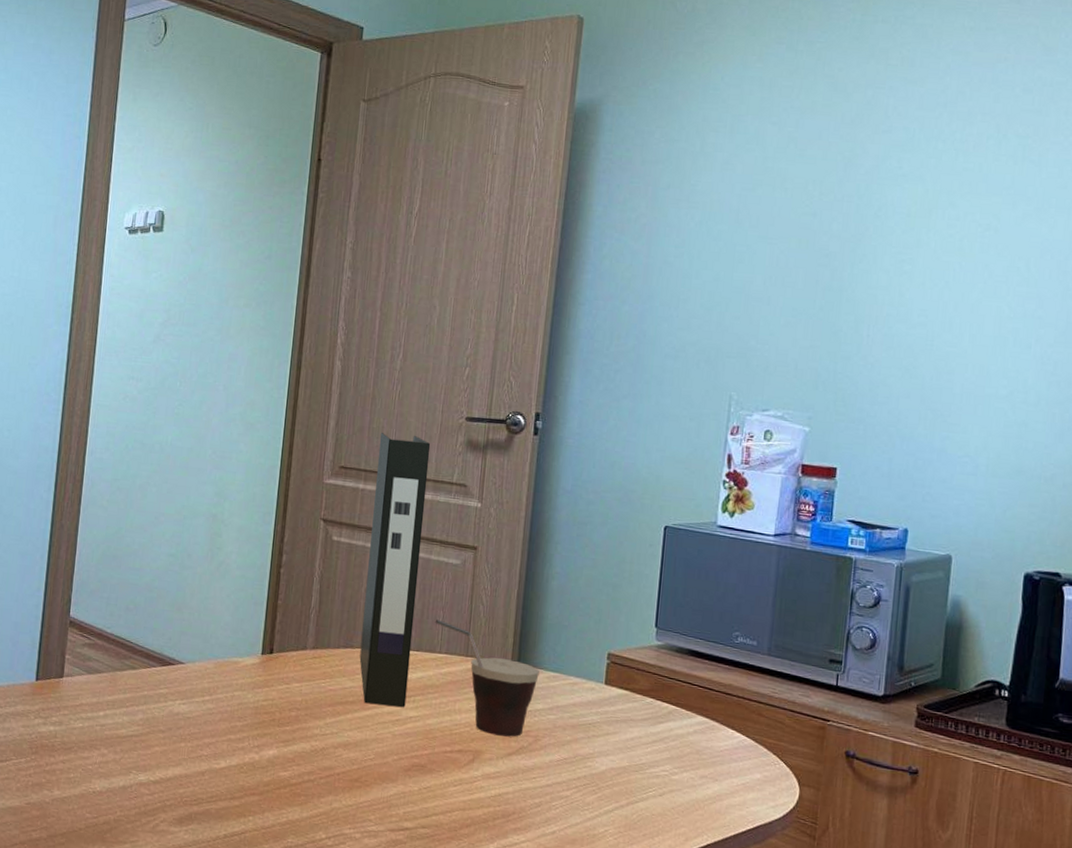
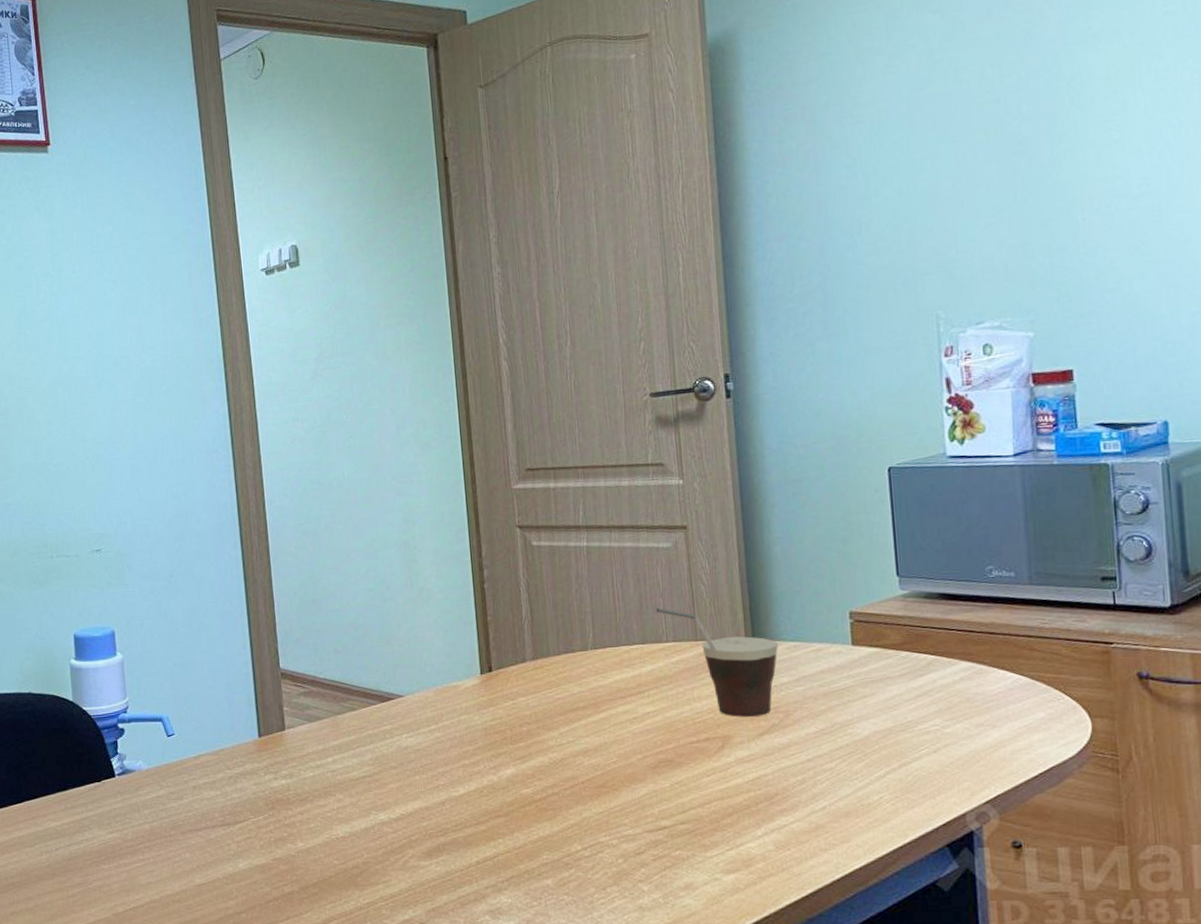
binder: present [359,433,431,707] -> none [562,422,641,707]

